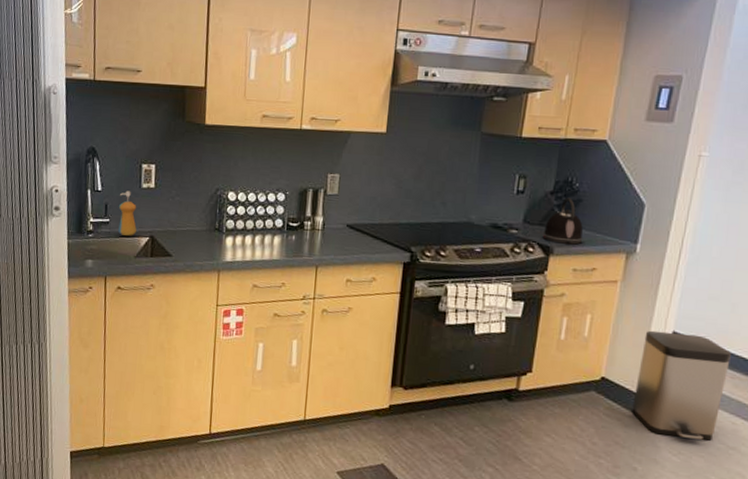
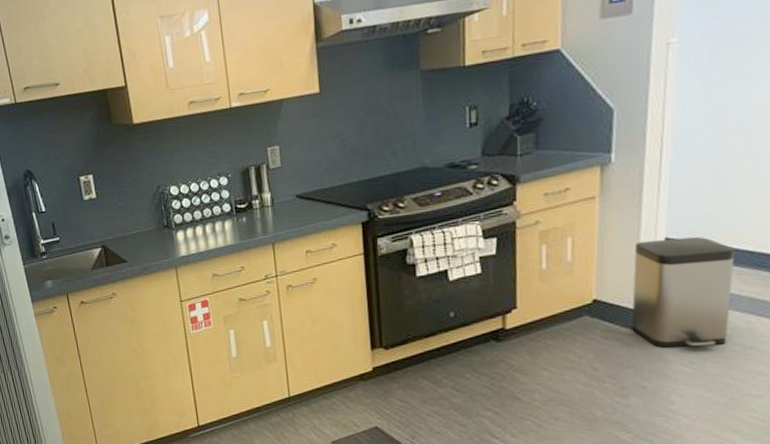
soap dispenser: present [117,191,137,236] -> none [64,206,88,251]
kettle: present [542,197,583,245] -> none [505,119,550,171]

